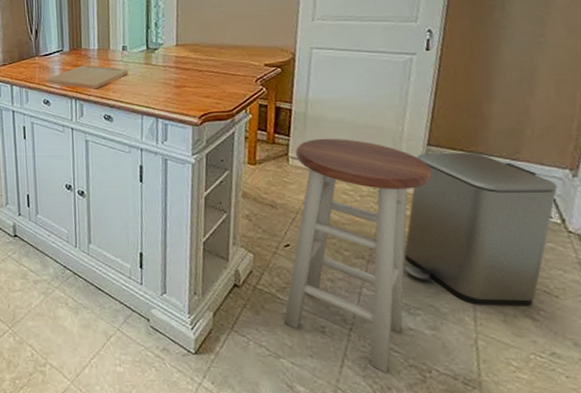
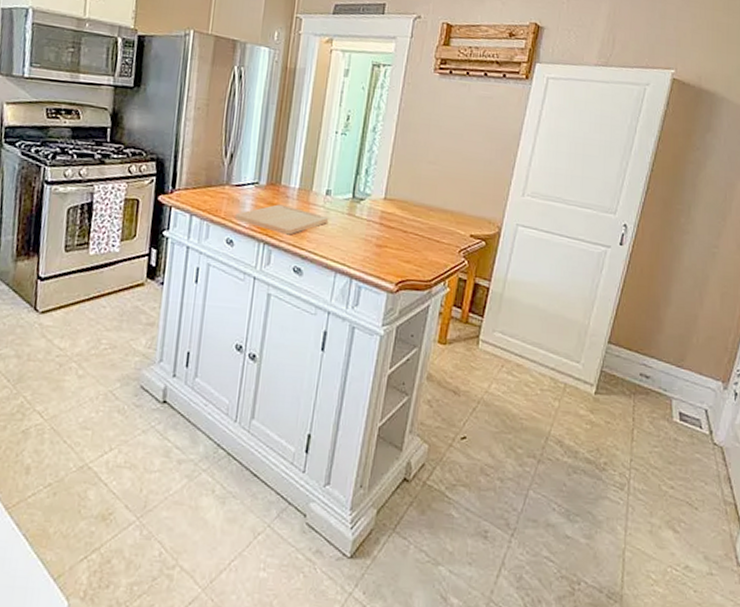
bar stool: present [284,138,433,373] -> none [449,323,609,584]
pedal bin: present [404,153,557,307] -> none [571,351,710,518]

